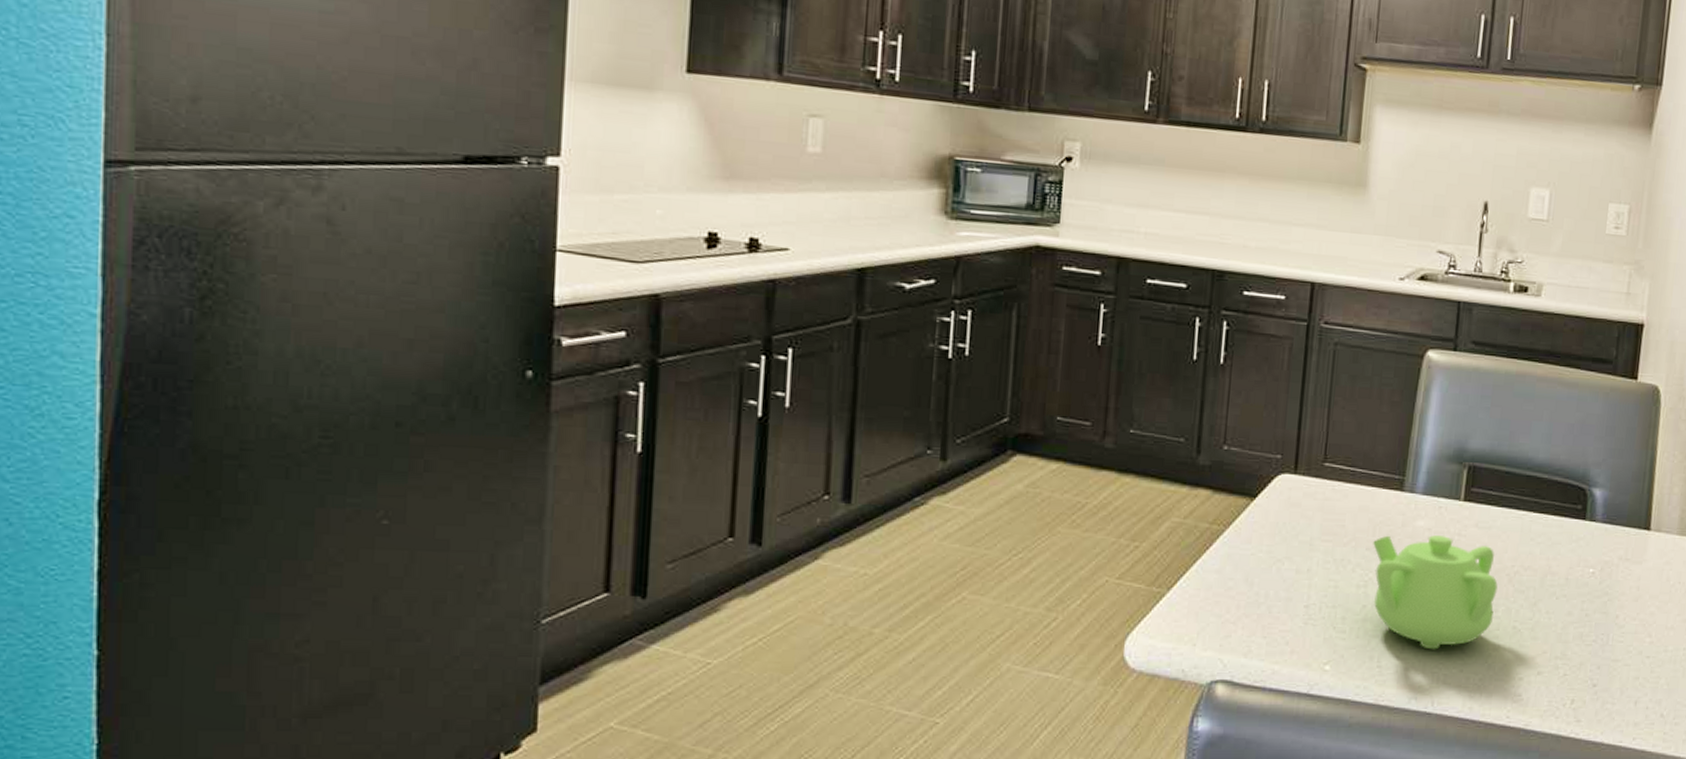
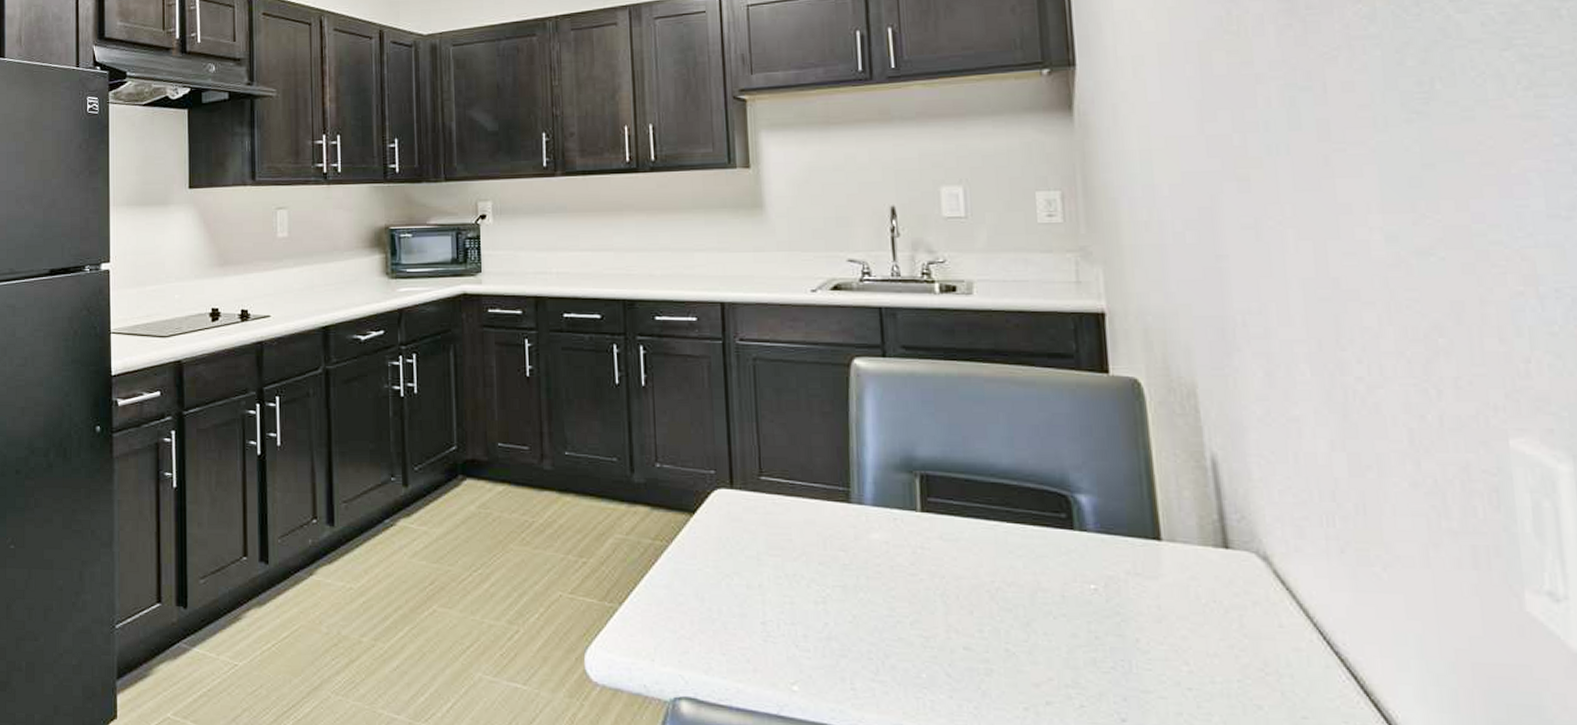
teapot: present [1373,535,1498,650] -> none [825,549,980,673]

